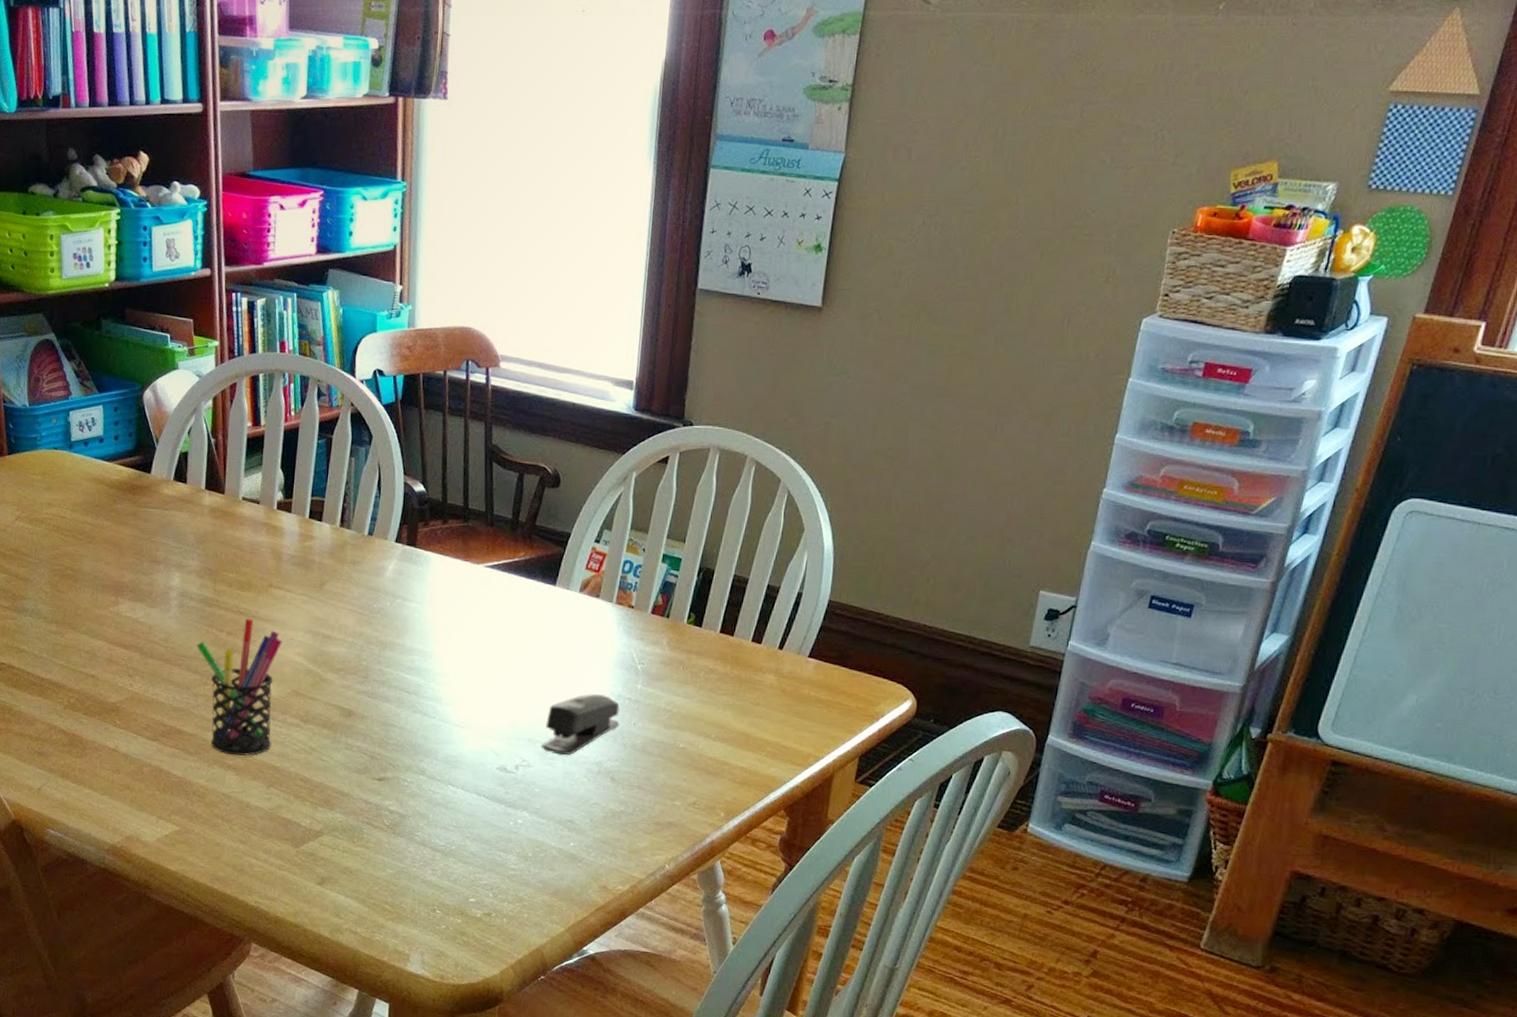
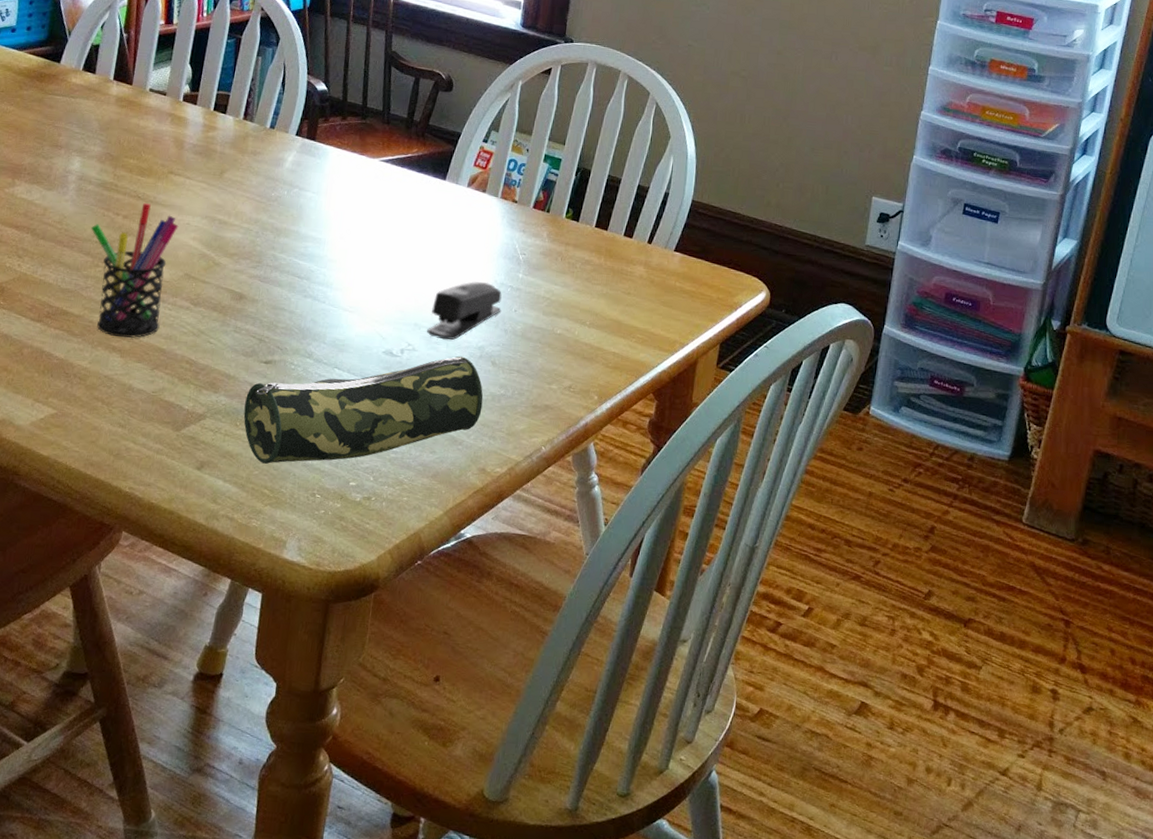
pencil case: none [360,771,603,880] -> present [243,356,484,464]

